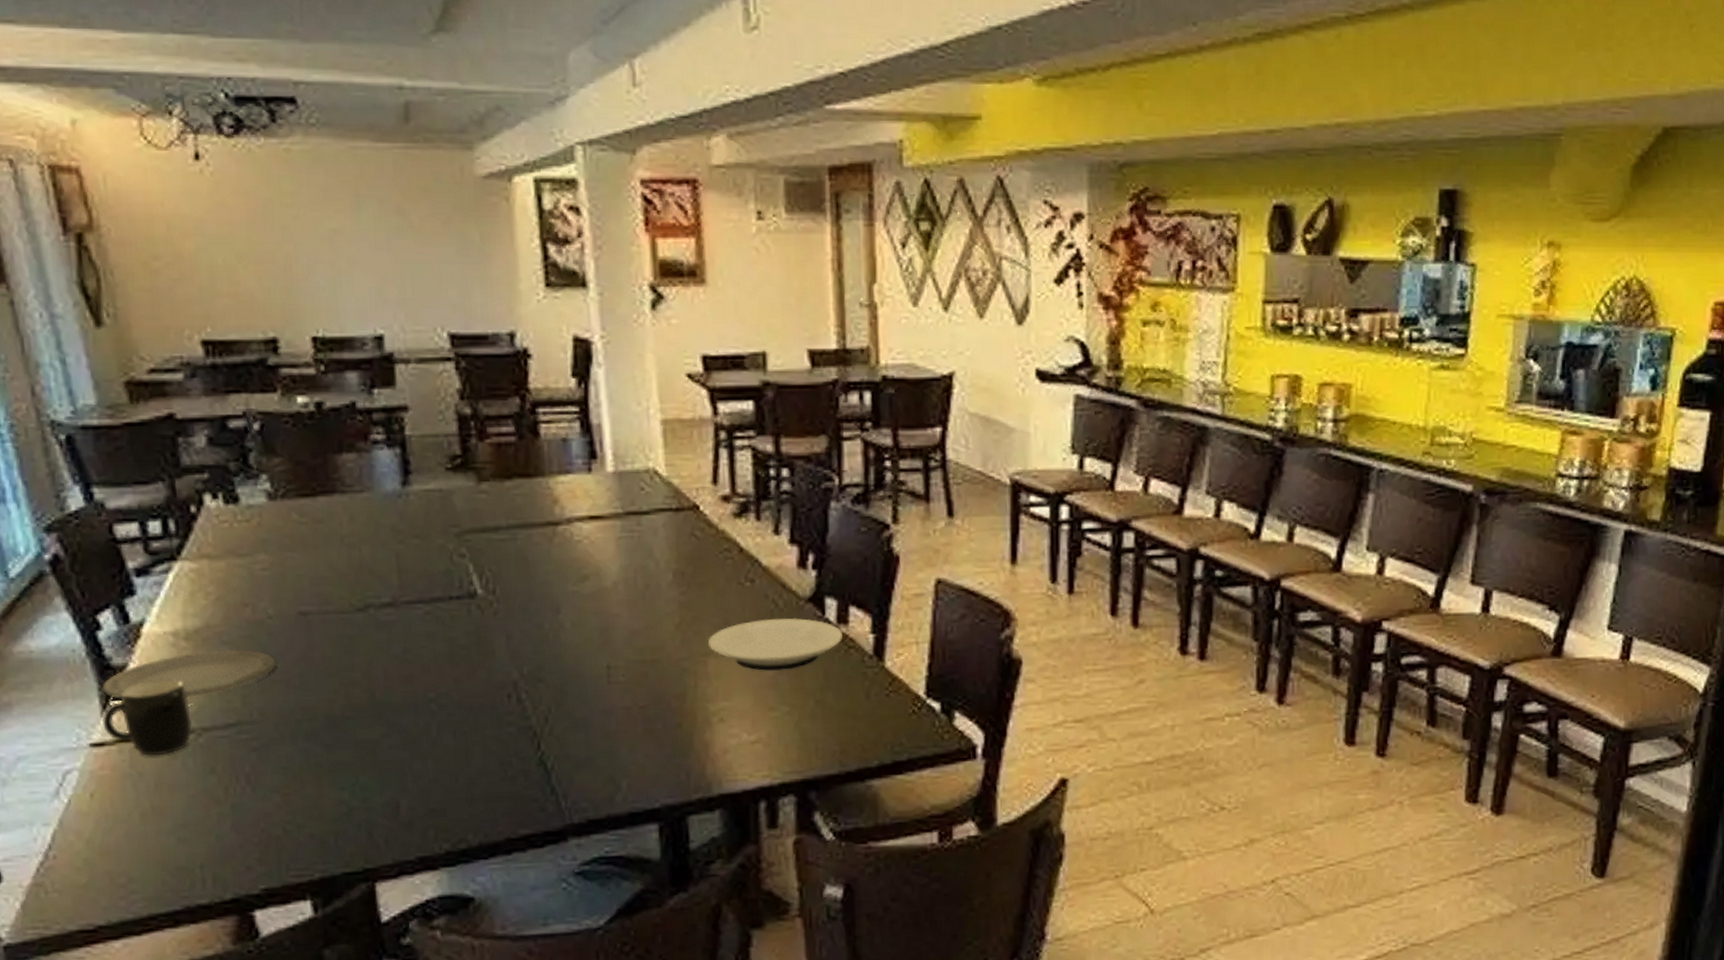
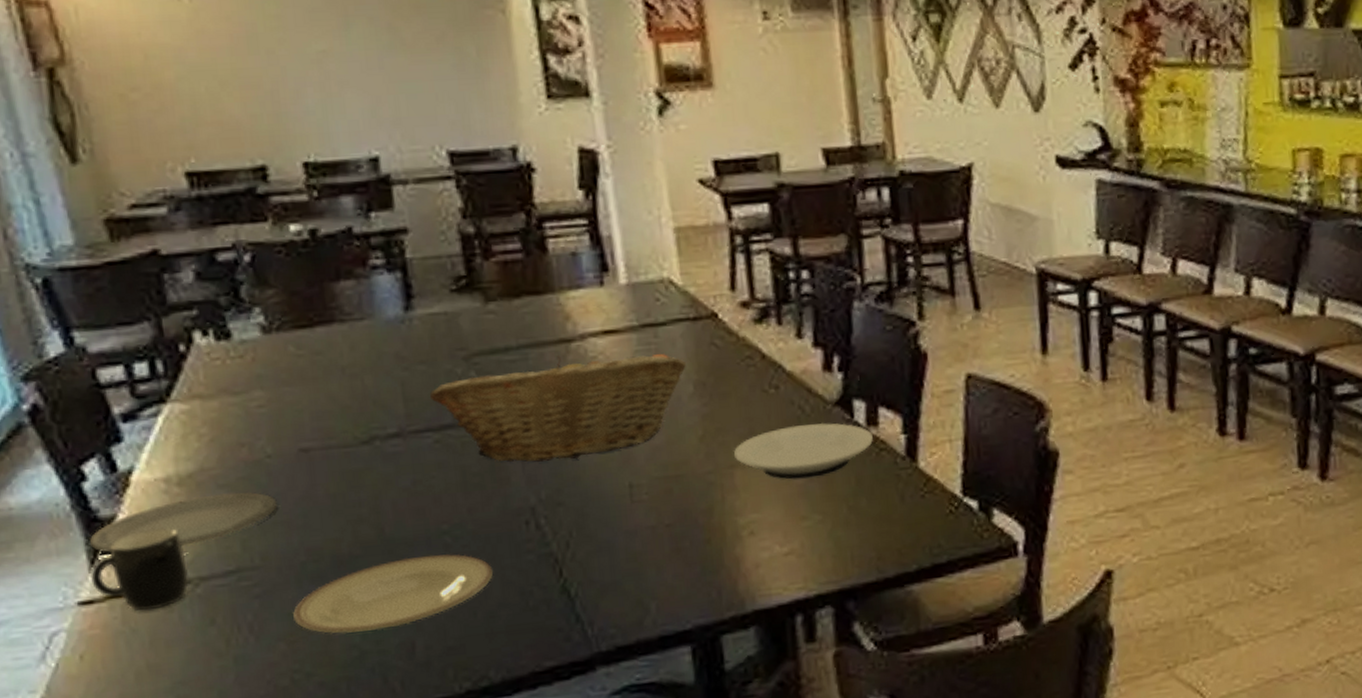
plate: none [287,721,475,790] -> present [293,554,493,634]
fruit basket: none [422,538,668,639] -> present [429,353,687,462]

